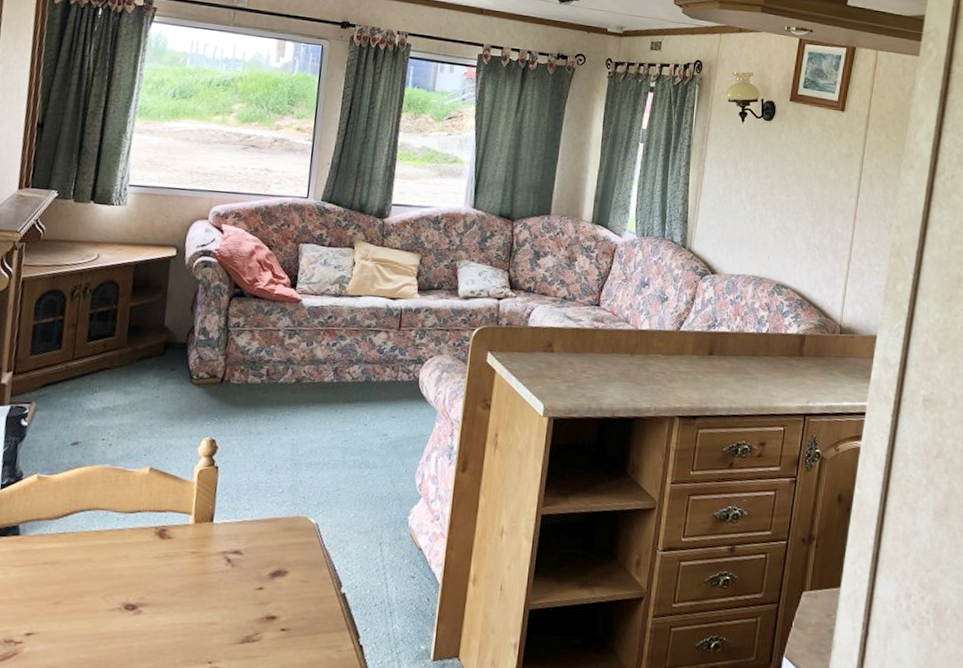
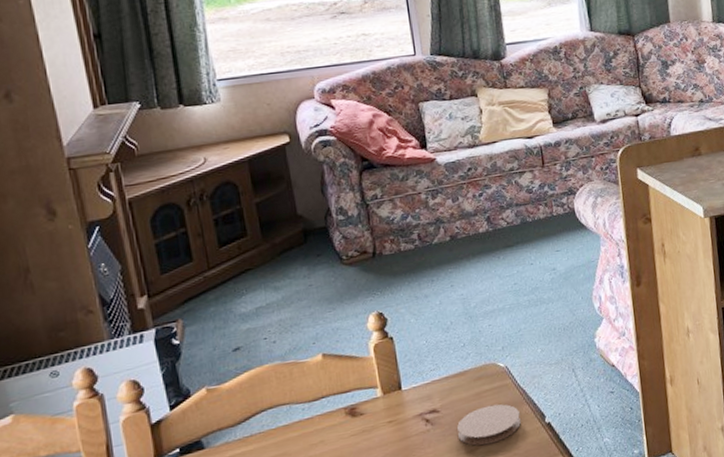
coaster: none [254,559,318,601] -> present [456,404,521,446]

